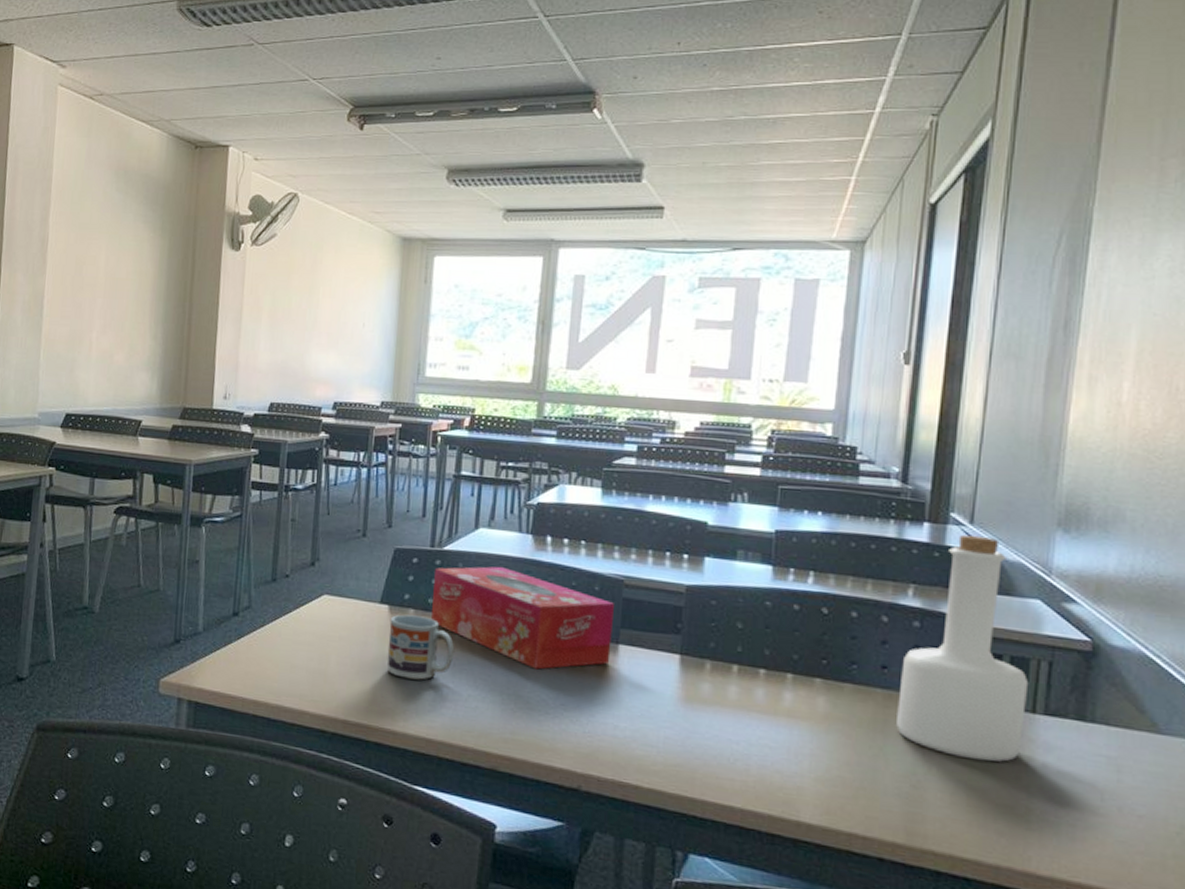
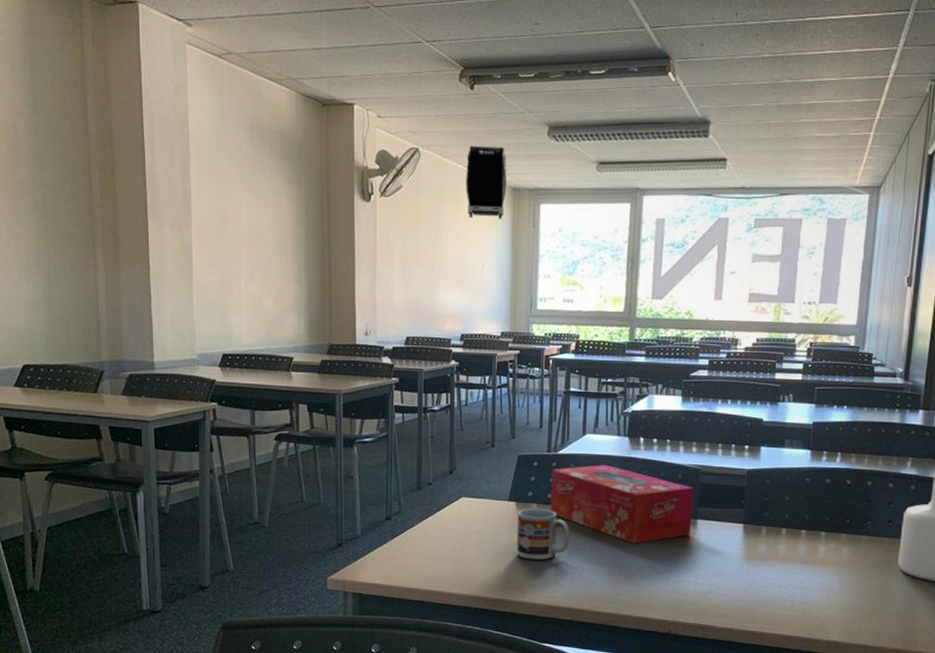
luggage: none [348,190,398,273] -> present [466,145,507,219]

